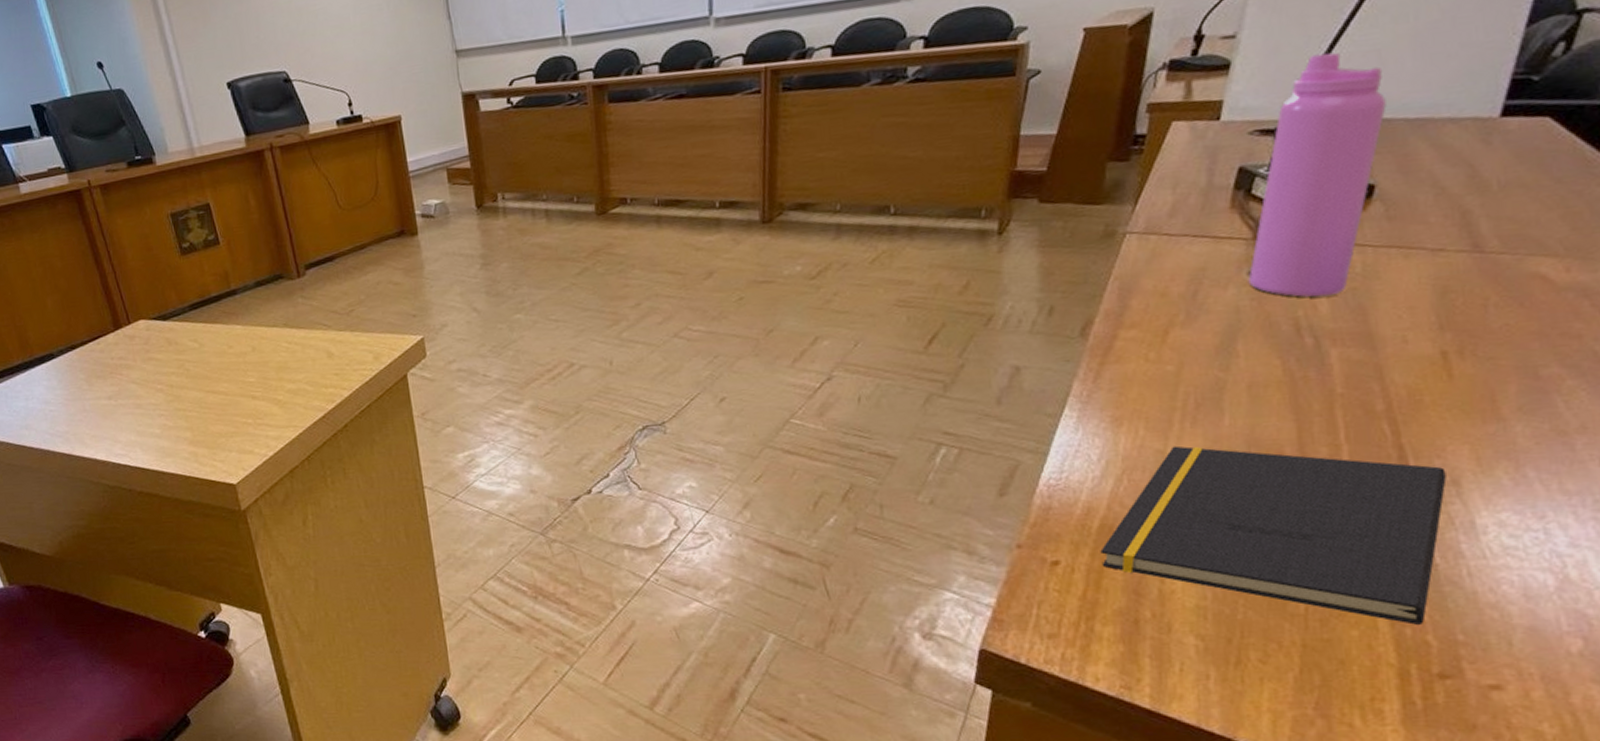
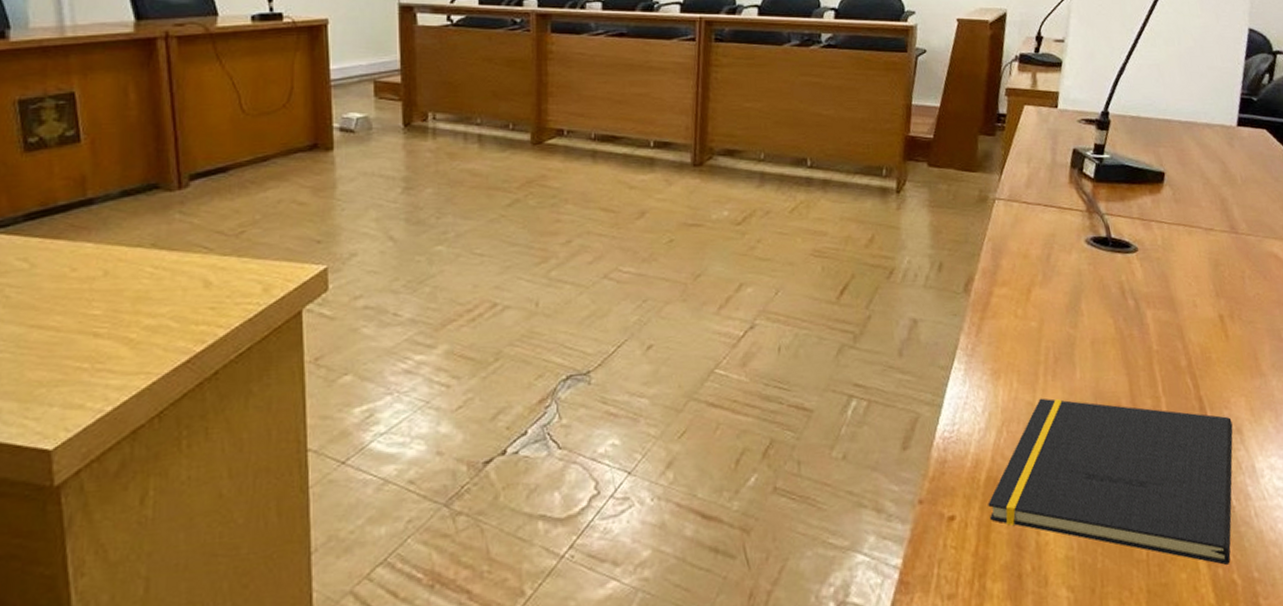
water bottle: present [1248,52,1387,297] -> none [1085,62,1167,265]

